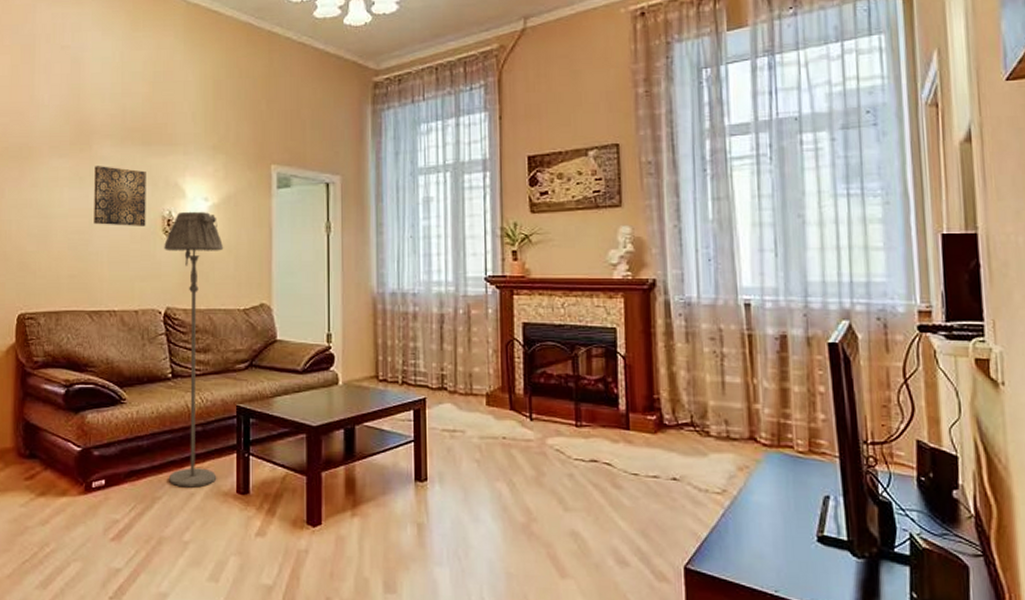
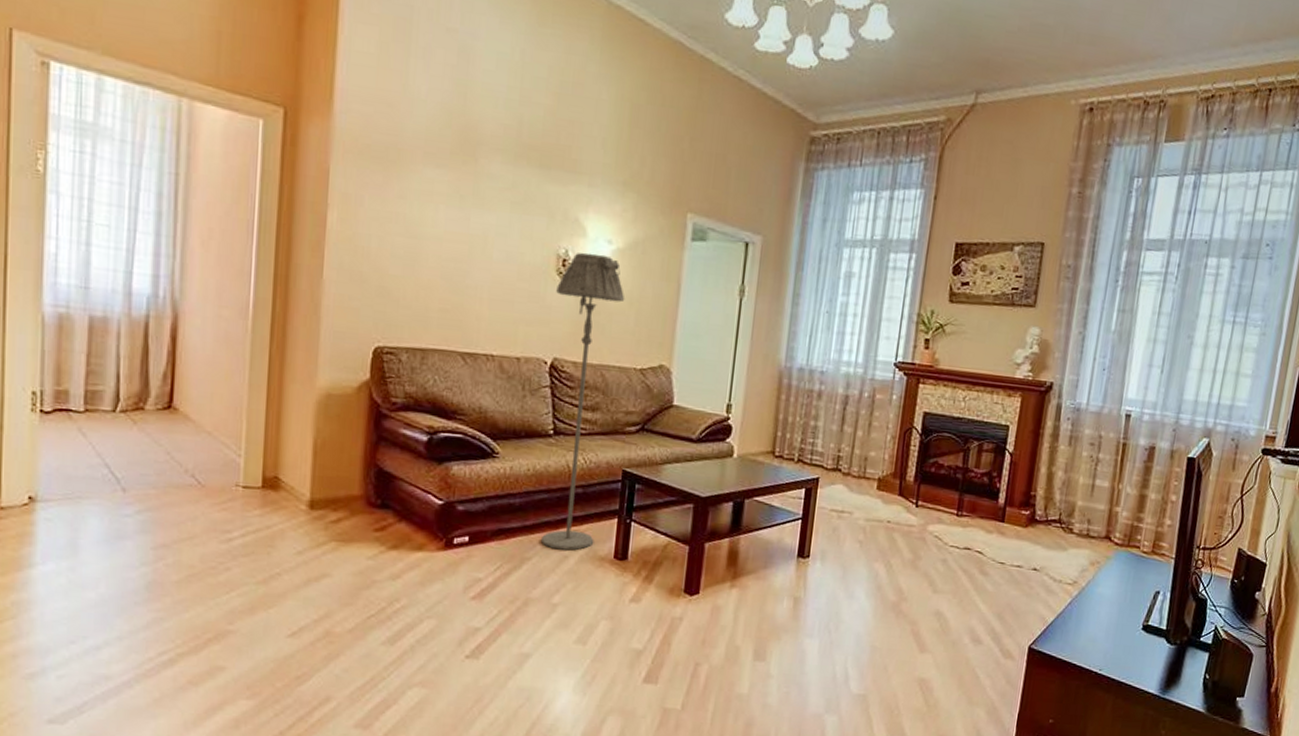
wall art: present [94,166,146,226] -> none [474,184,542,263]

